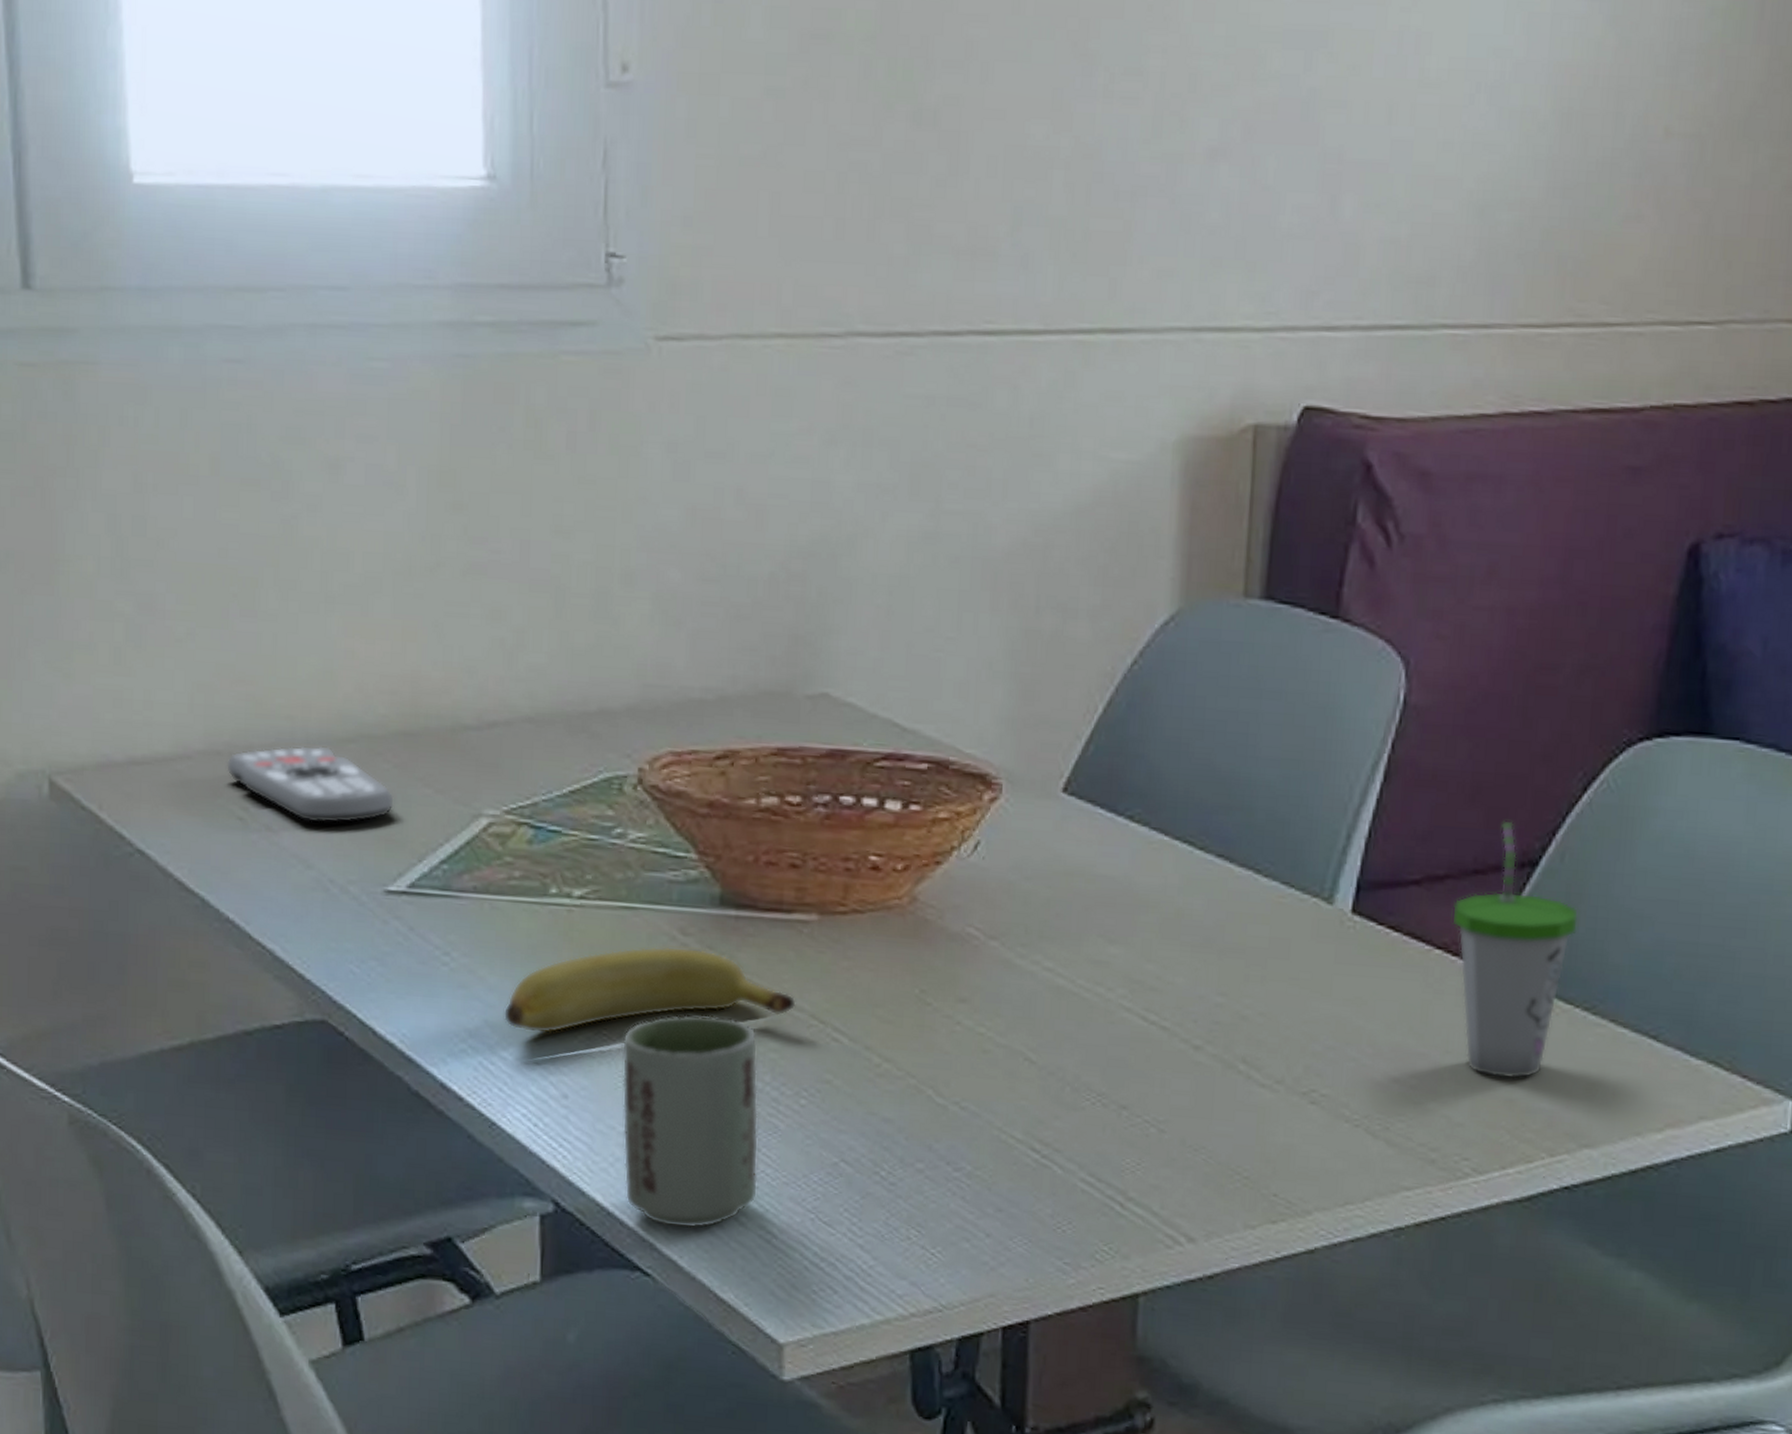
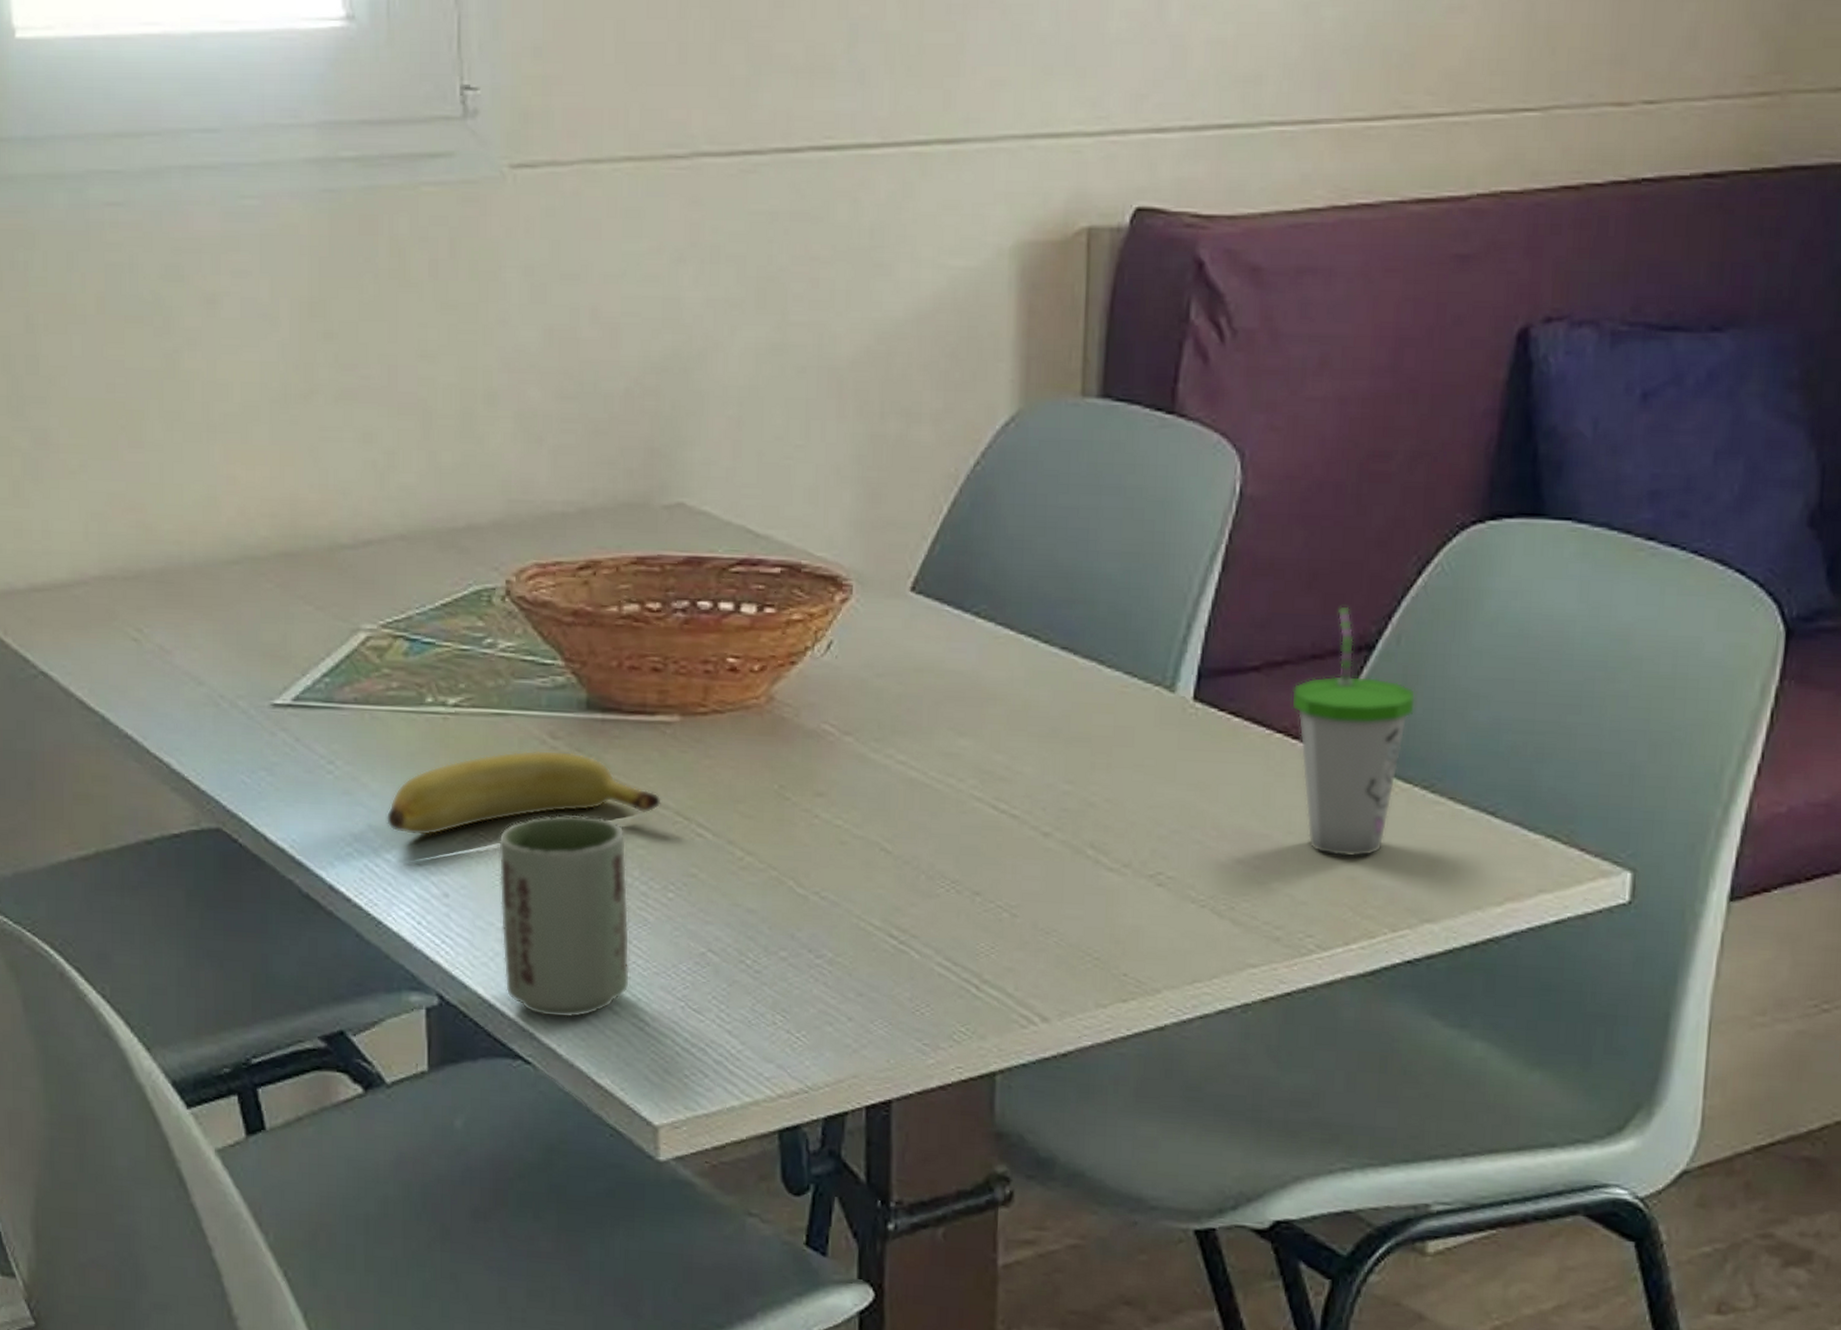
remote control: present [225,745,395,824] -> none [120,568,278,642]

